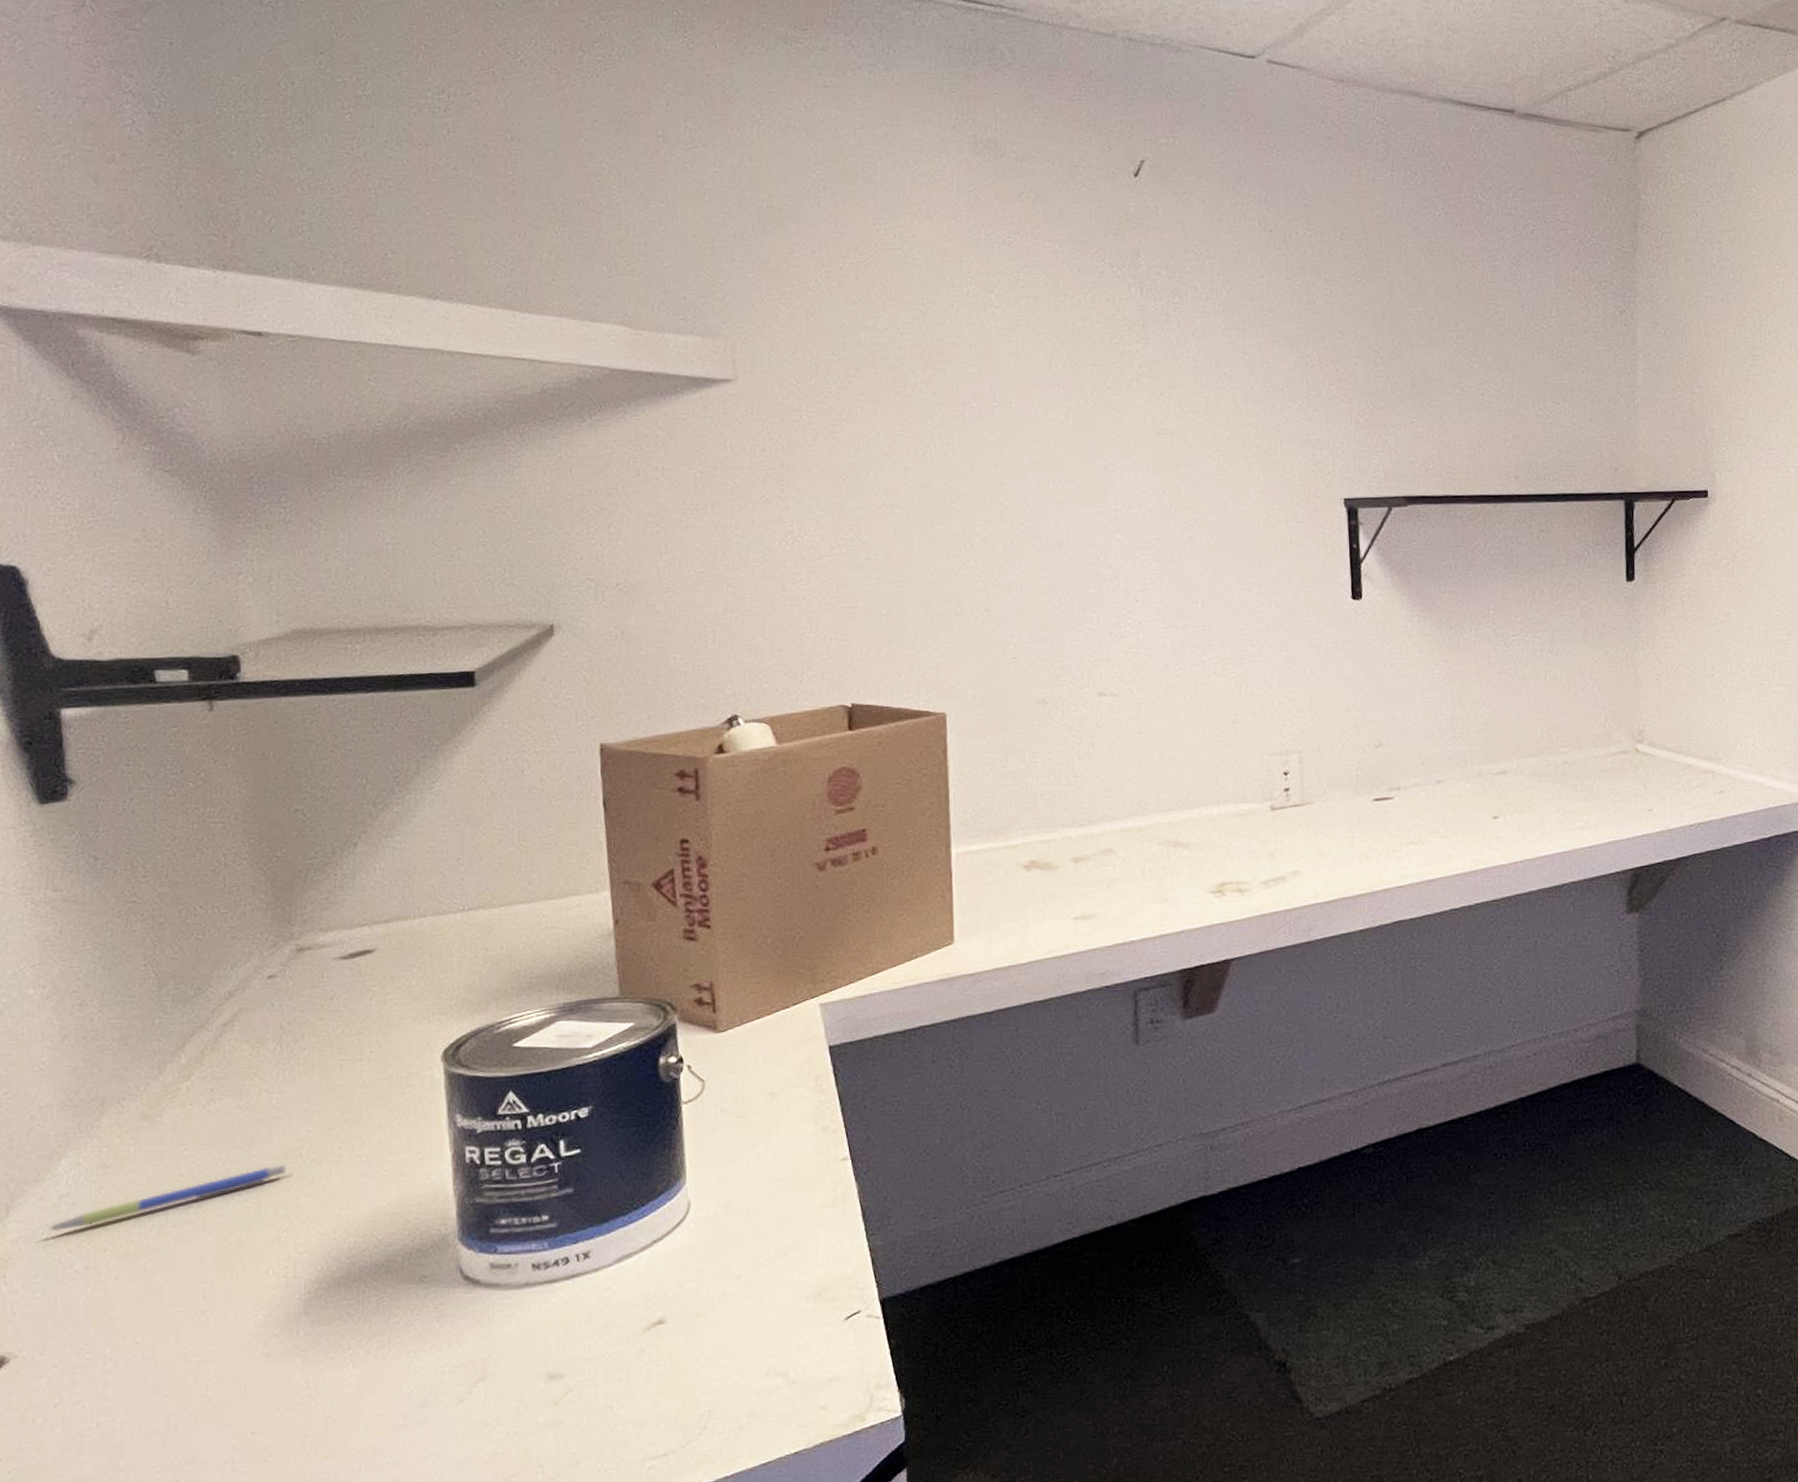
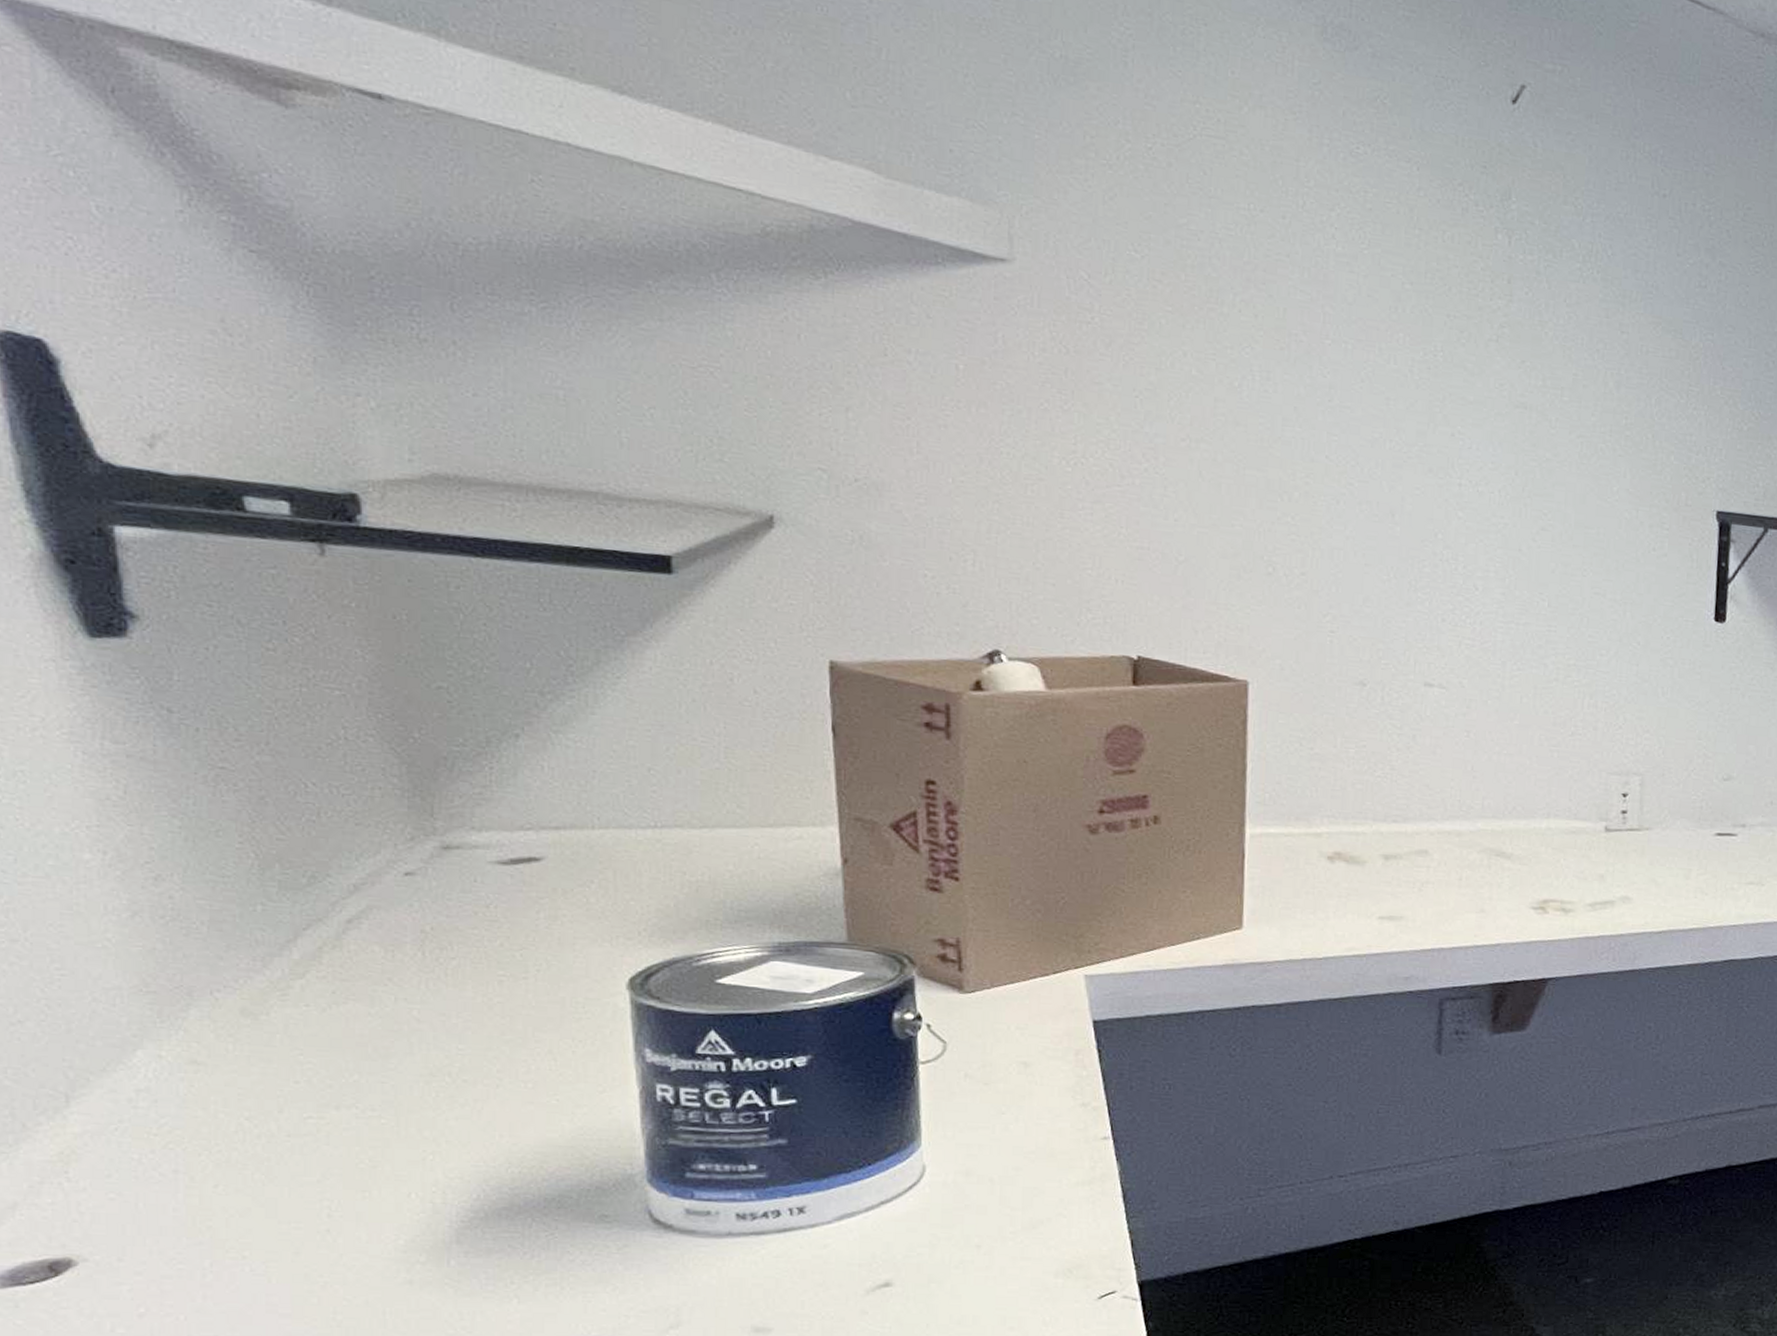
pen: present [47,1164,287,1232] -> none [121,1081,433,1129]

